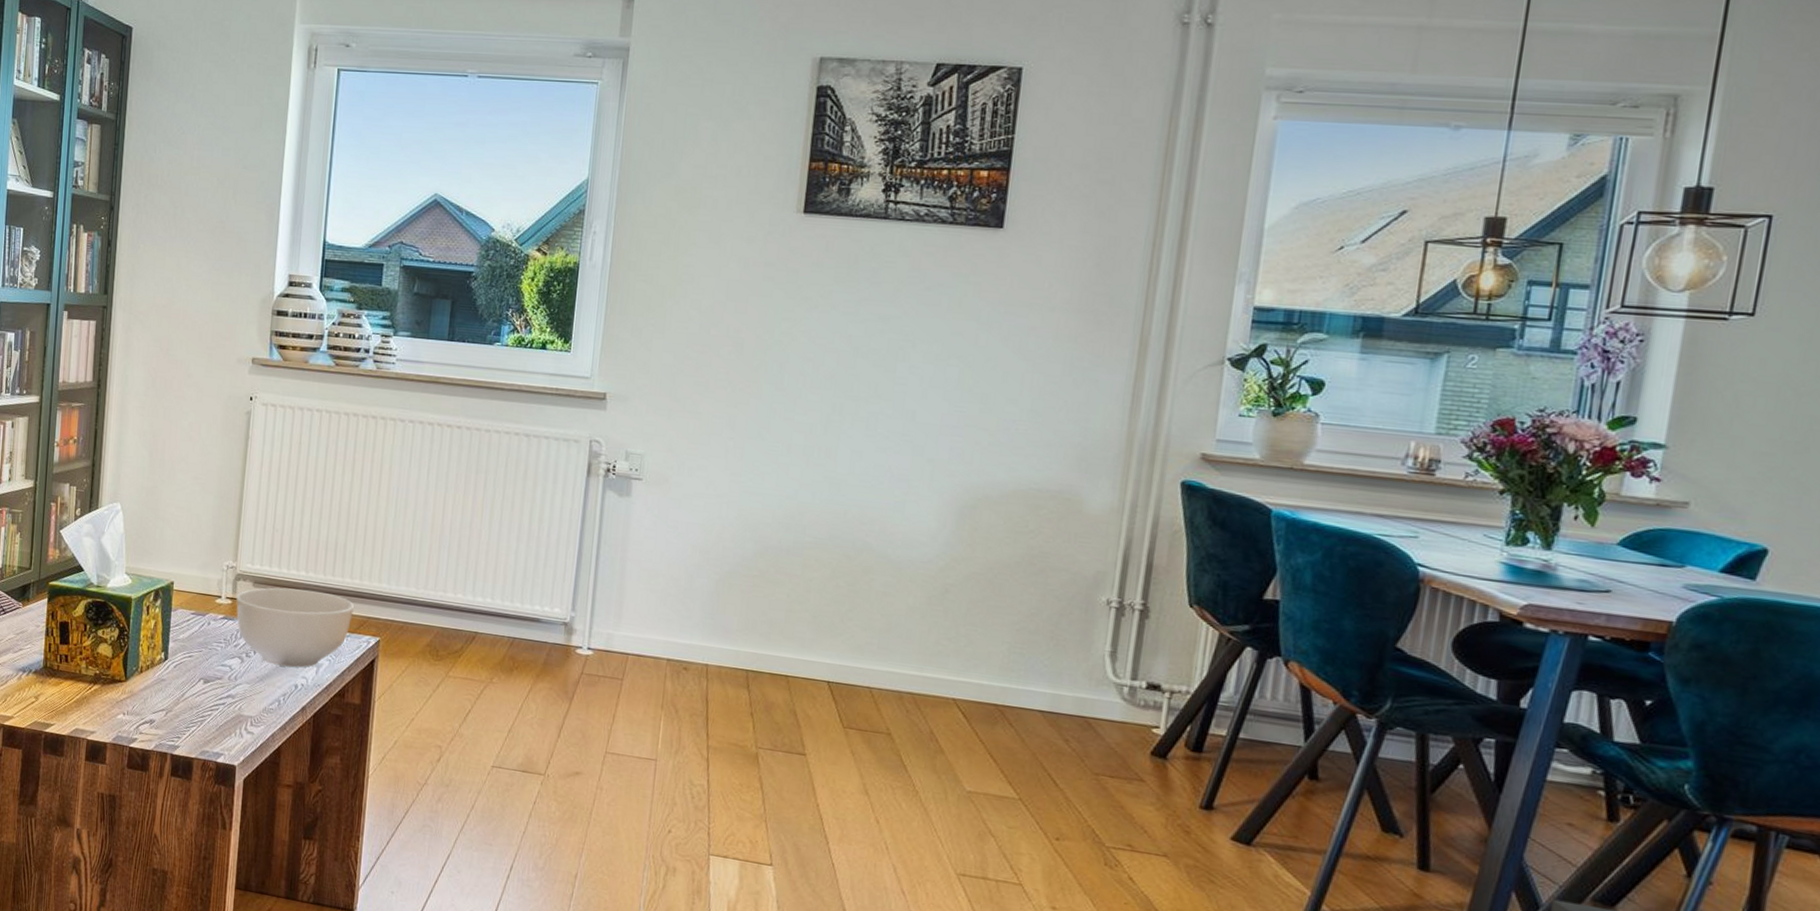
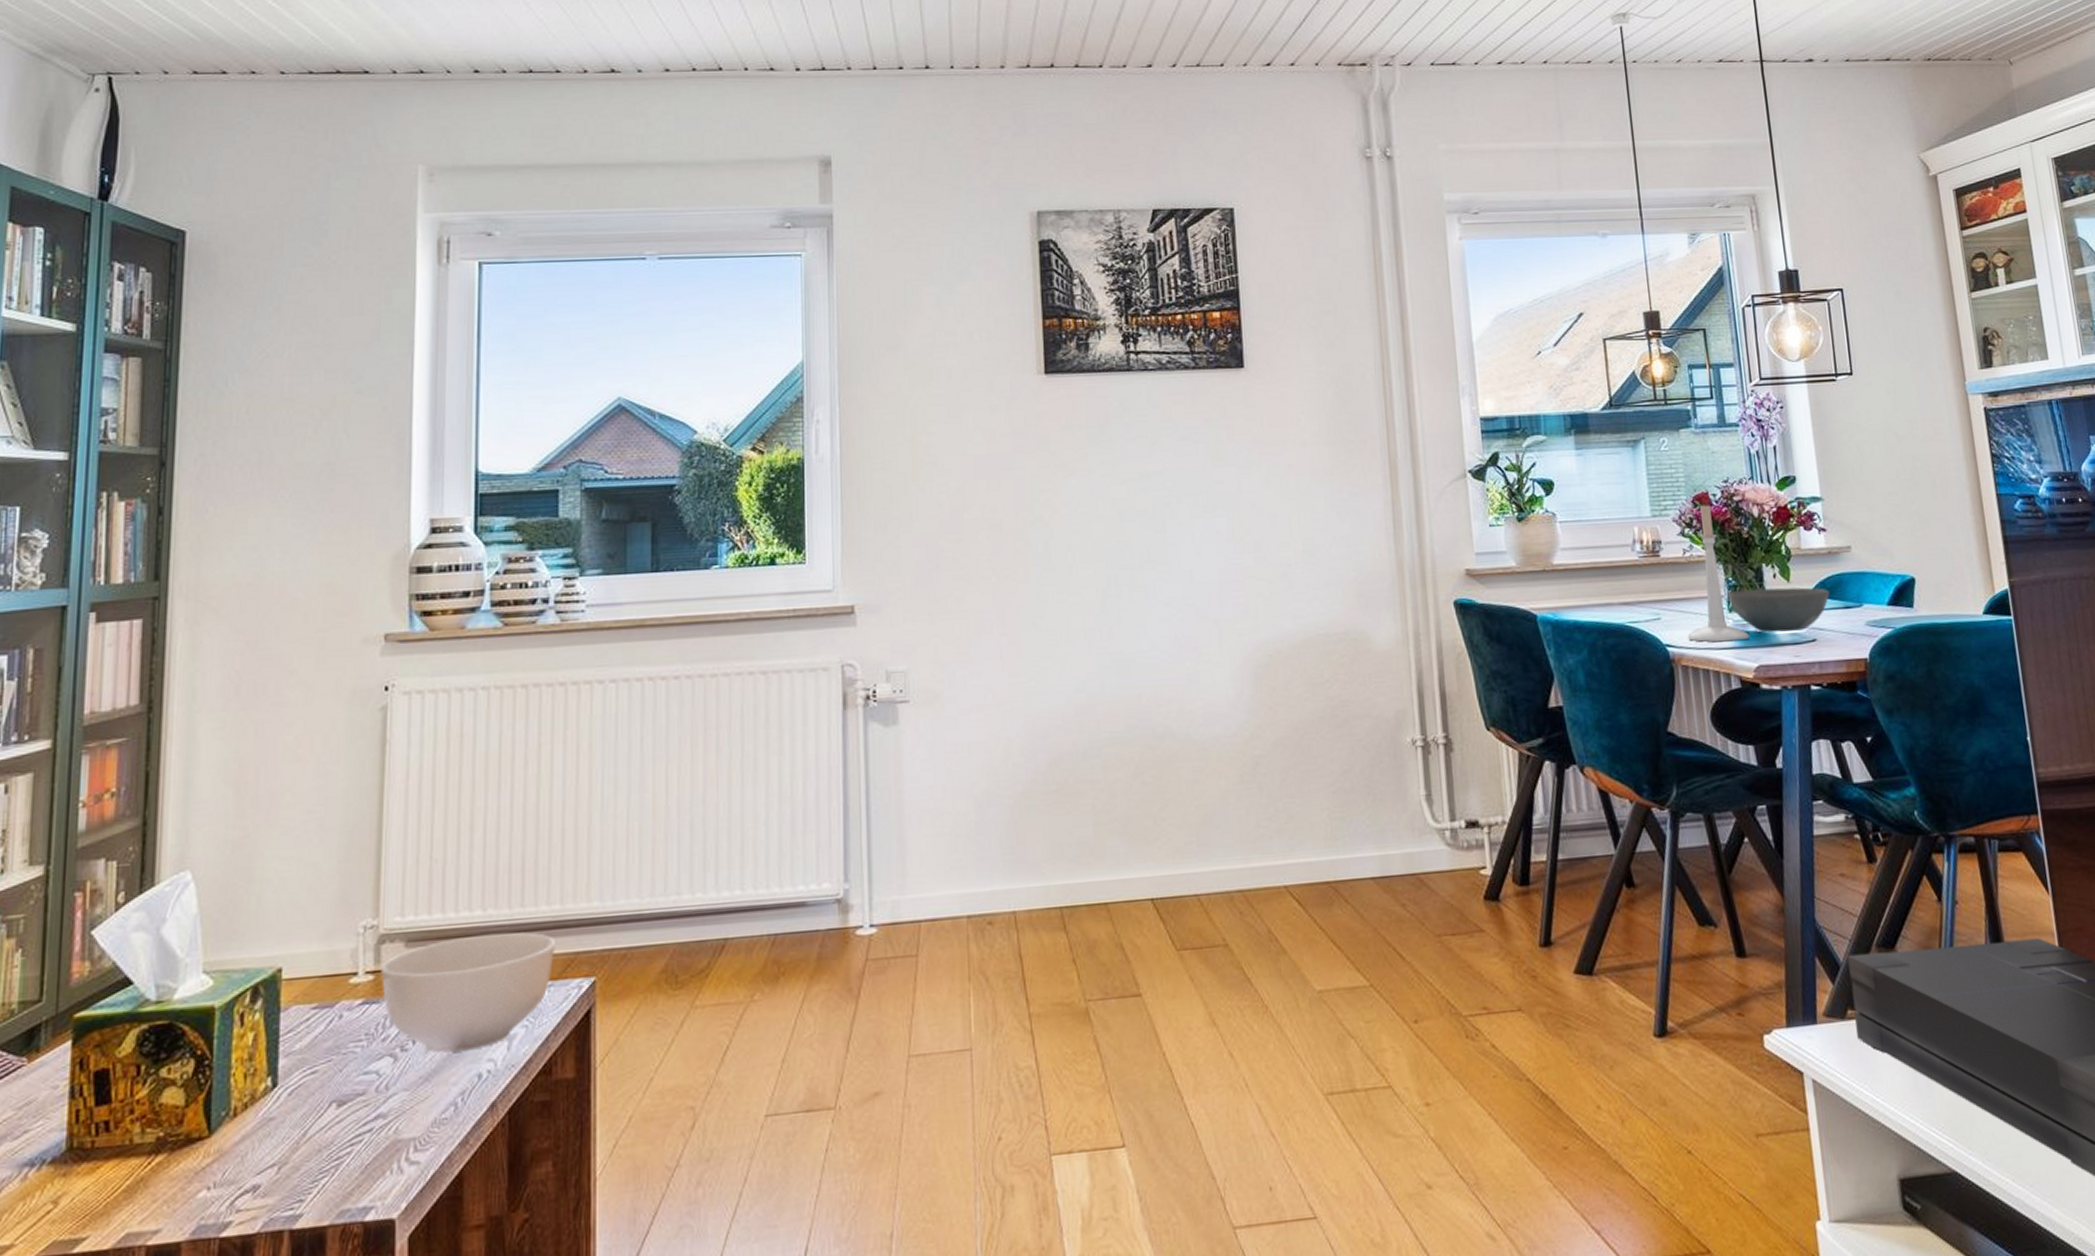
candlestick: none [1446,430,1525,577] -> present [1687,503,1750,642]
bowl: none [1508,524,1645,579] -> present [1727,587,1830,633]

